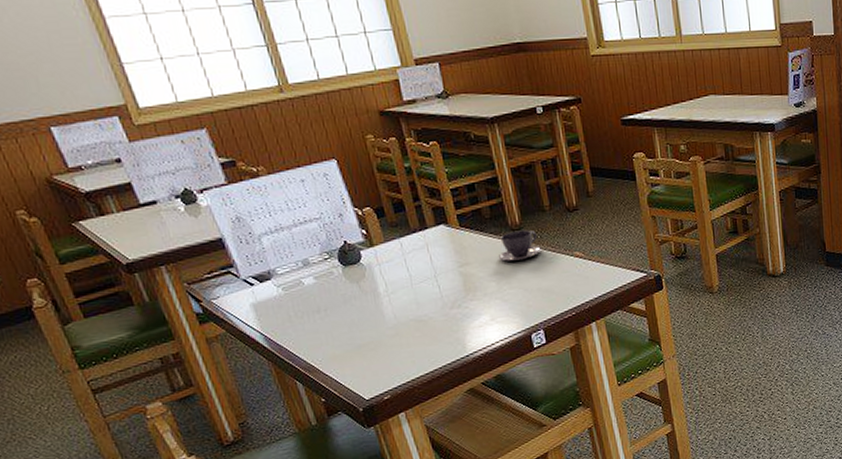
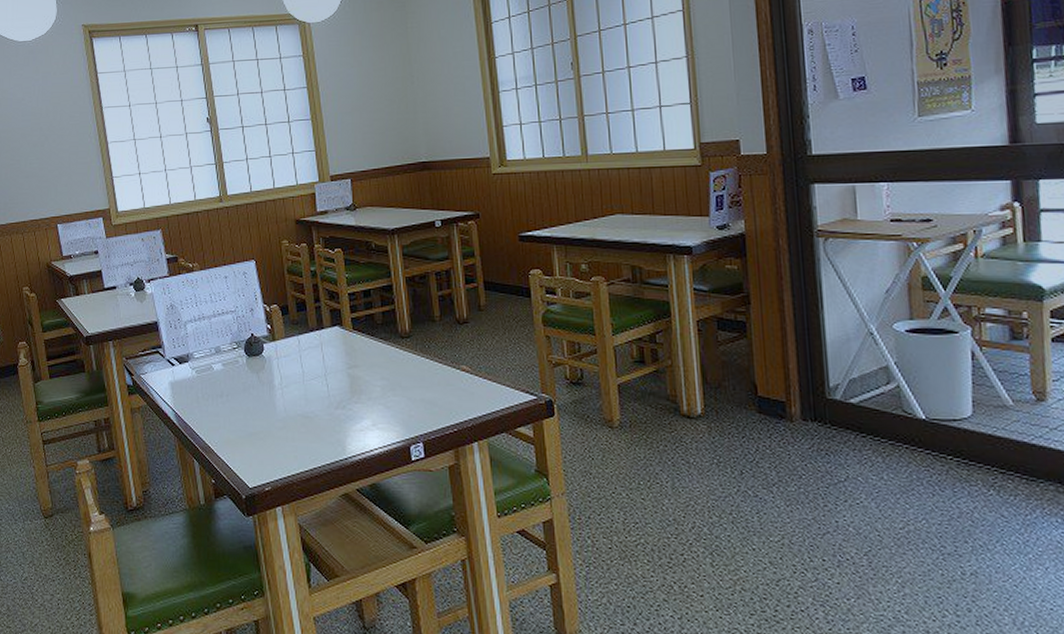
teacup: present [499,230,541,261] -> none [386,338,428,368]

